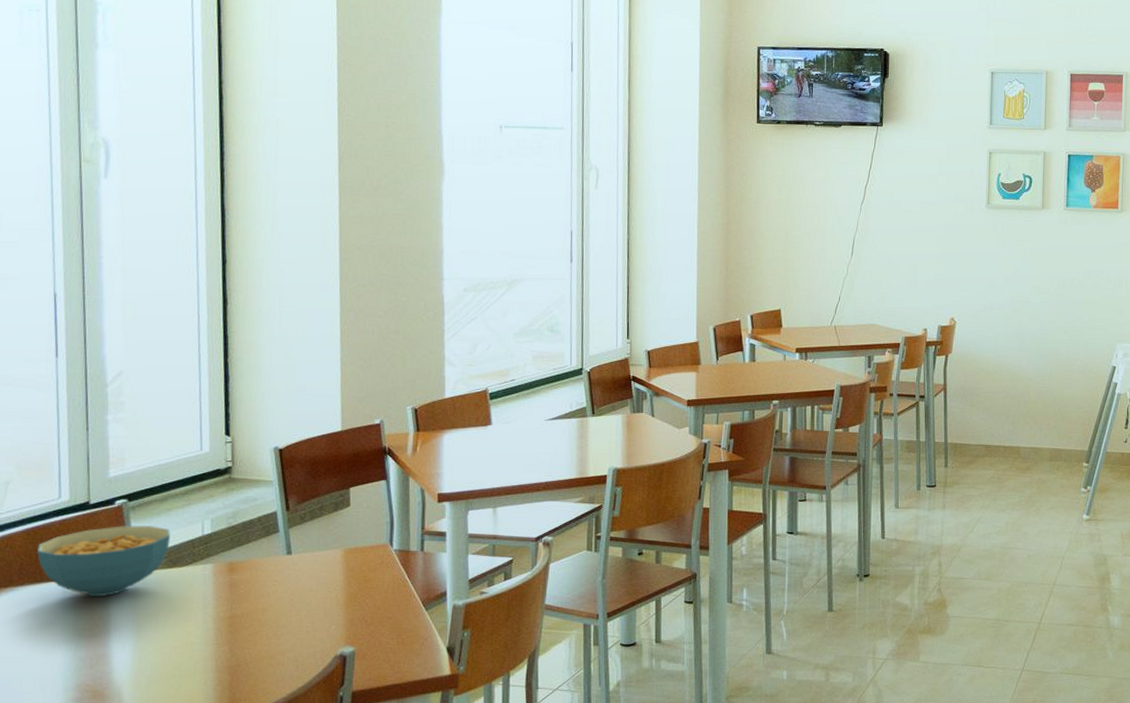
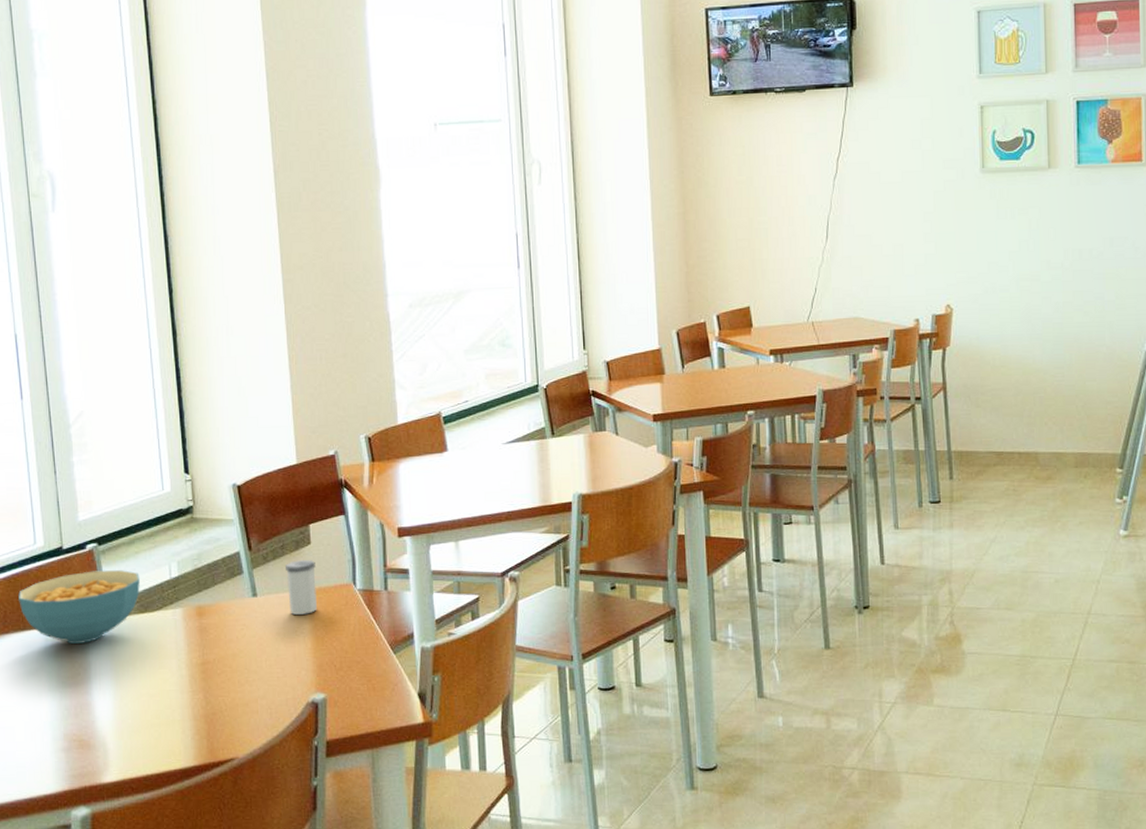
salt shaker: none [323,521,353,572] -> present [286,560,318,615]

